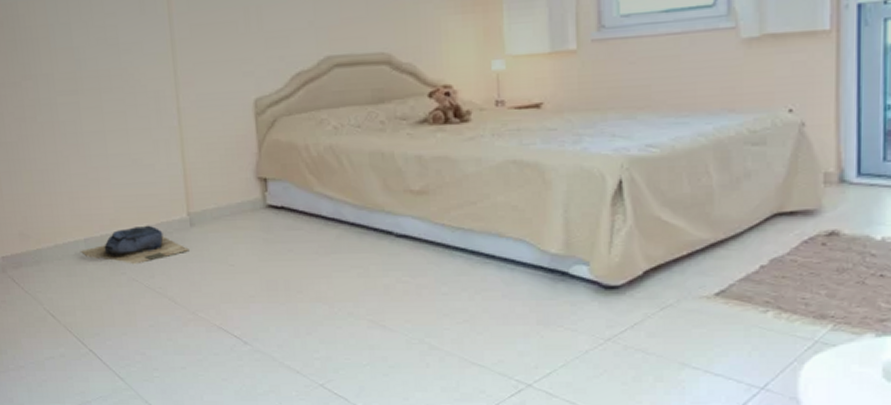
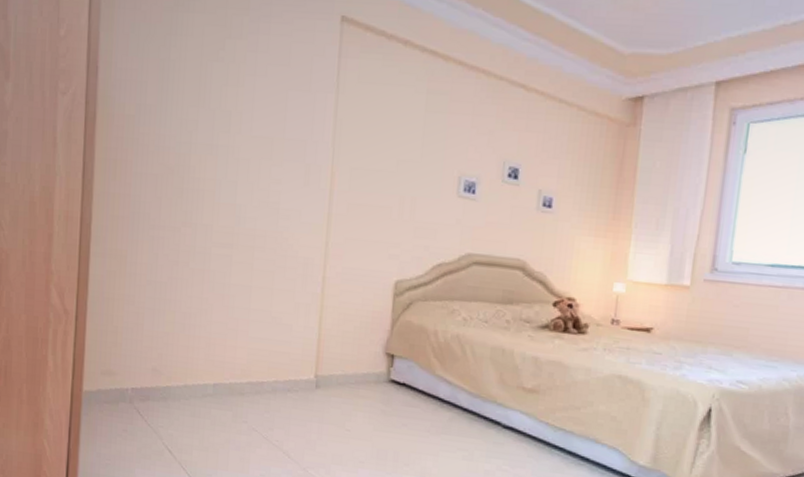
backpack: present [81,225,189,265] -> none [208,379,311,416]

